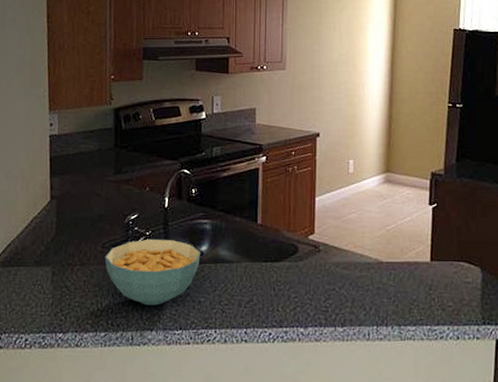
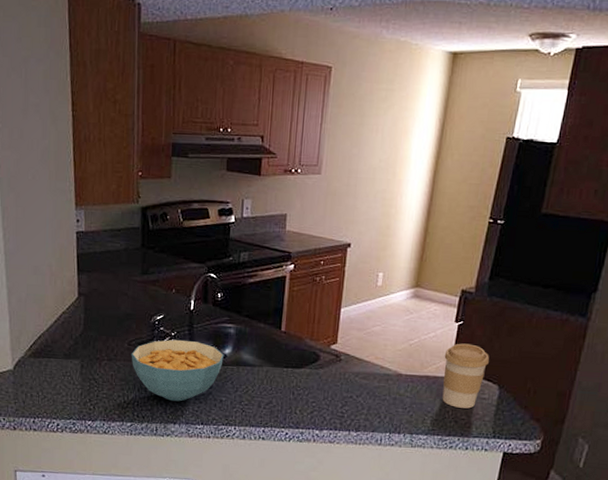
coffee cup: none [423,226,468,294] -> present [442,343,490,409]

